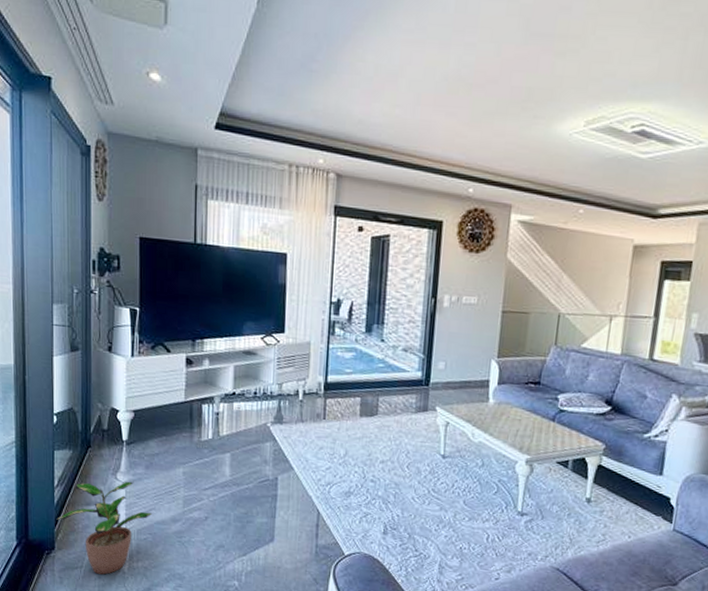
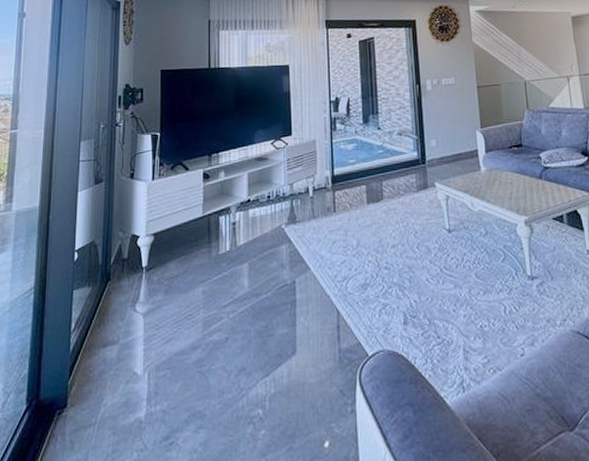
potted plant: present [56,481,153,575] -> none [71,311,172,429]

